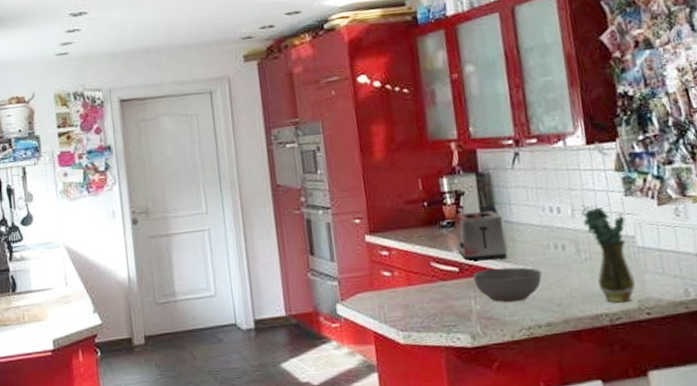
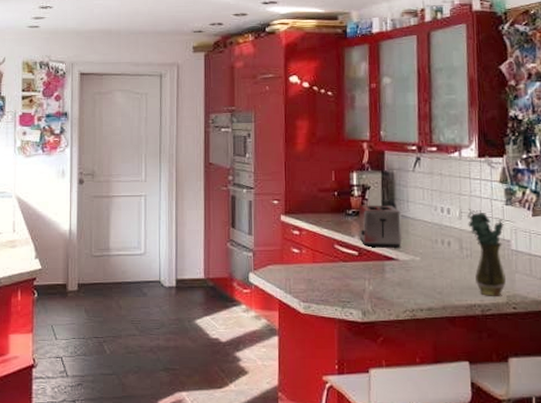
bowl: present [471,267,543,302] -> none [368,255,429,286]

